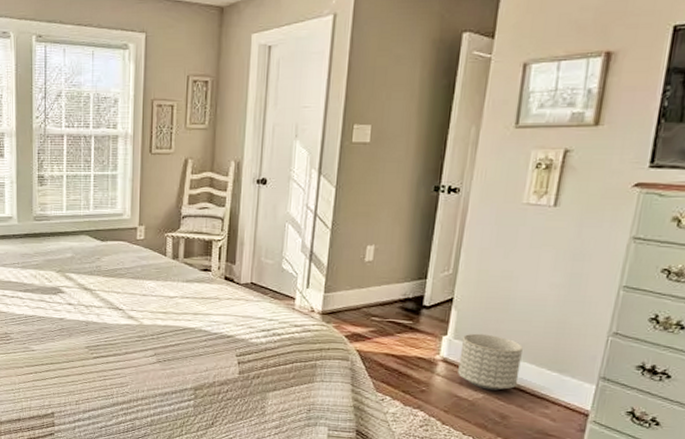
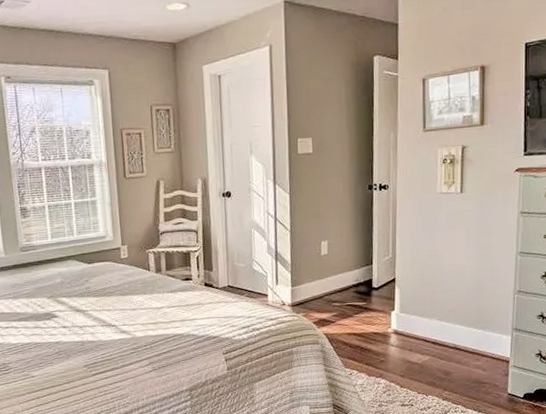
planter: present [458,333,523,391] -> none [406,305,454,352]

